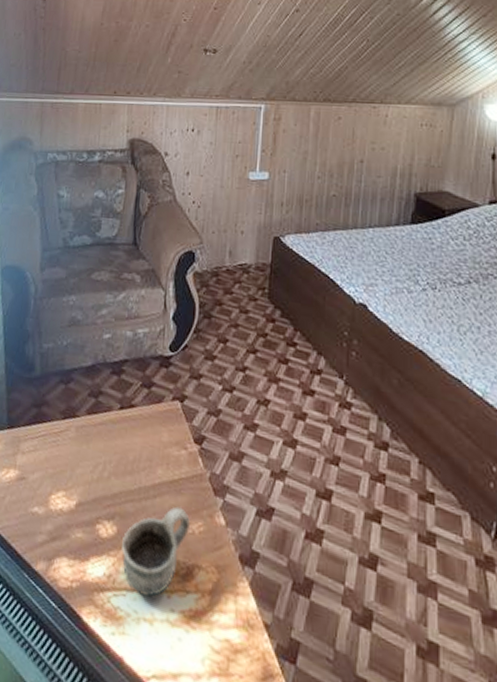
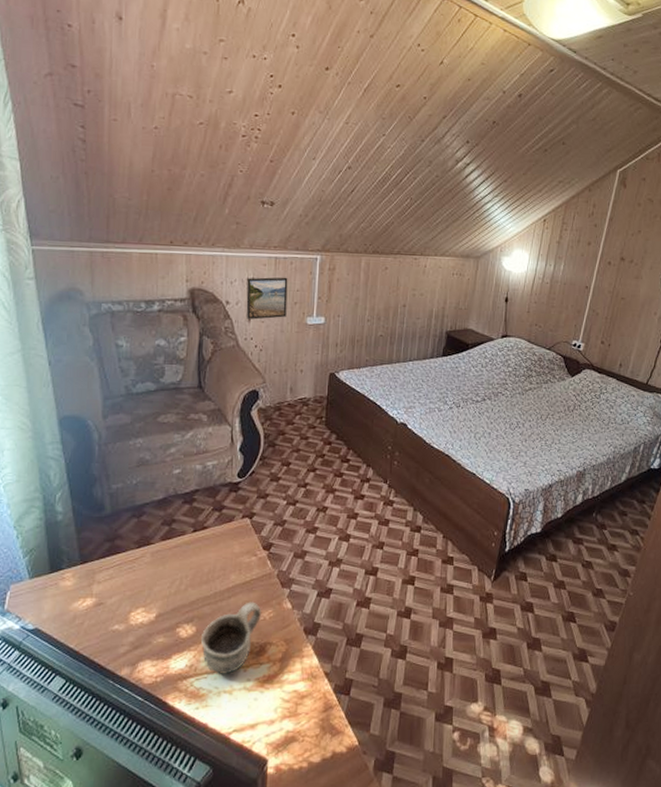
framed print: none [184,127,230,173] -> present [246,277,288,320]

